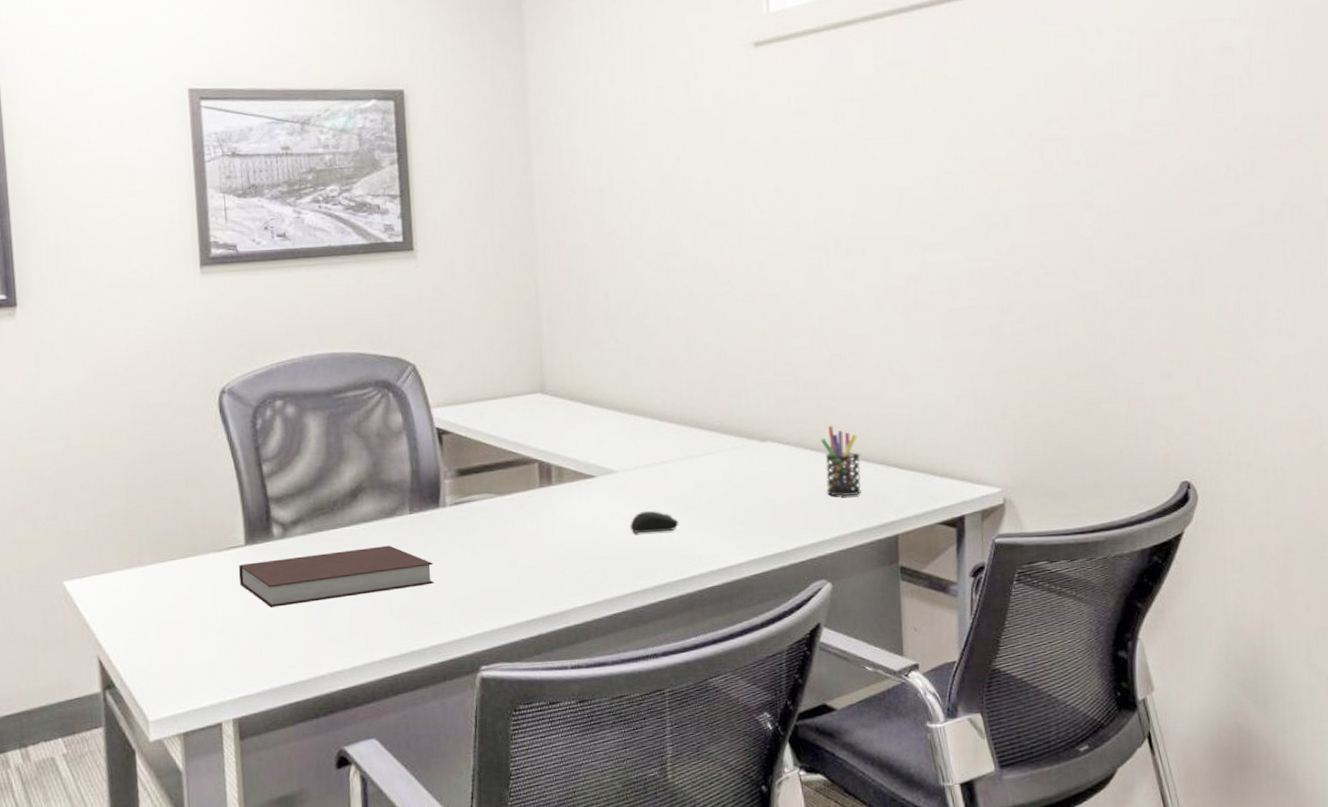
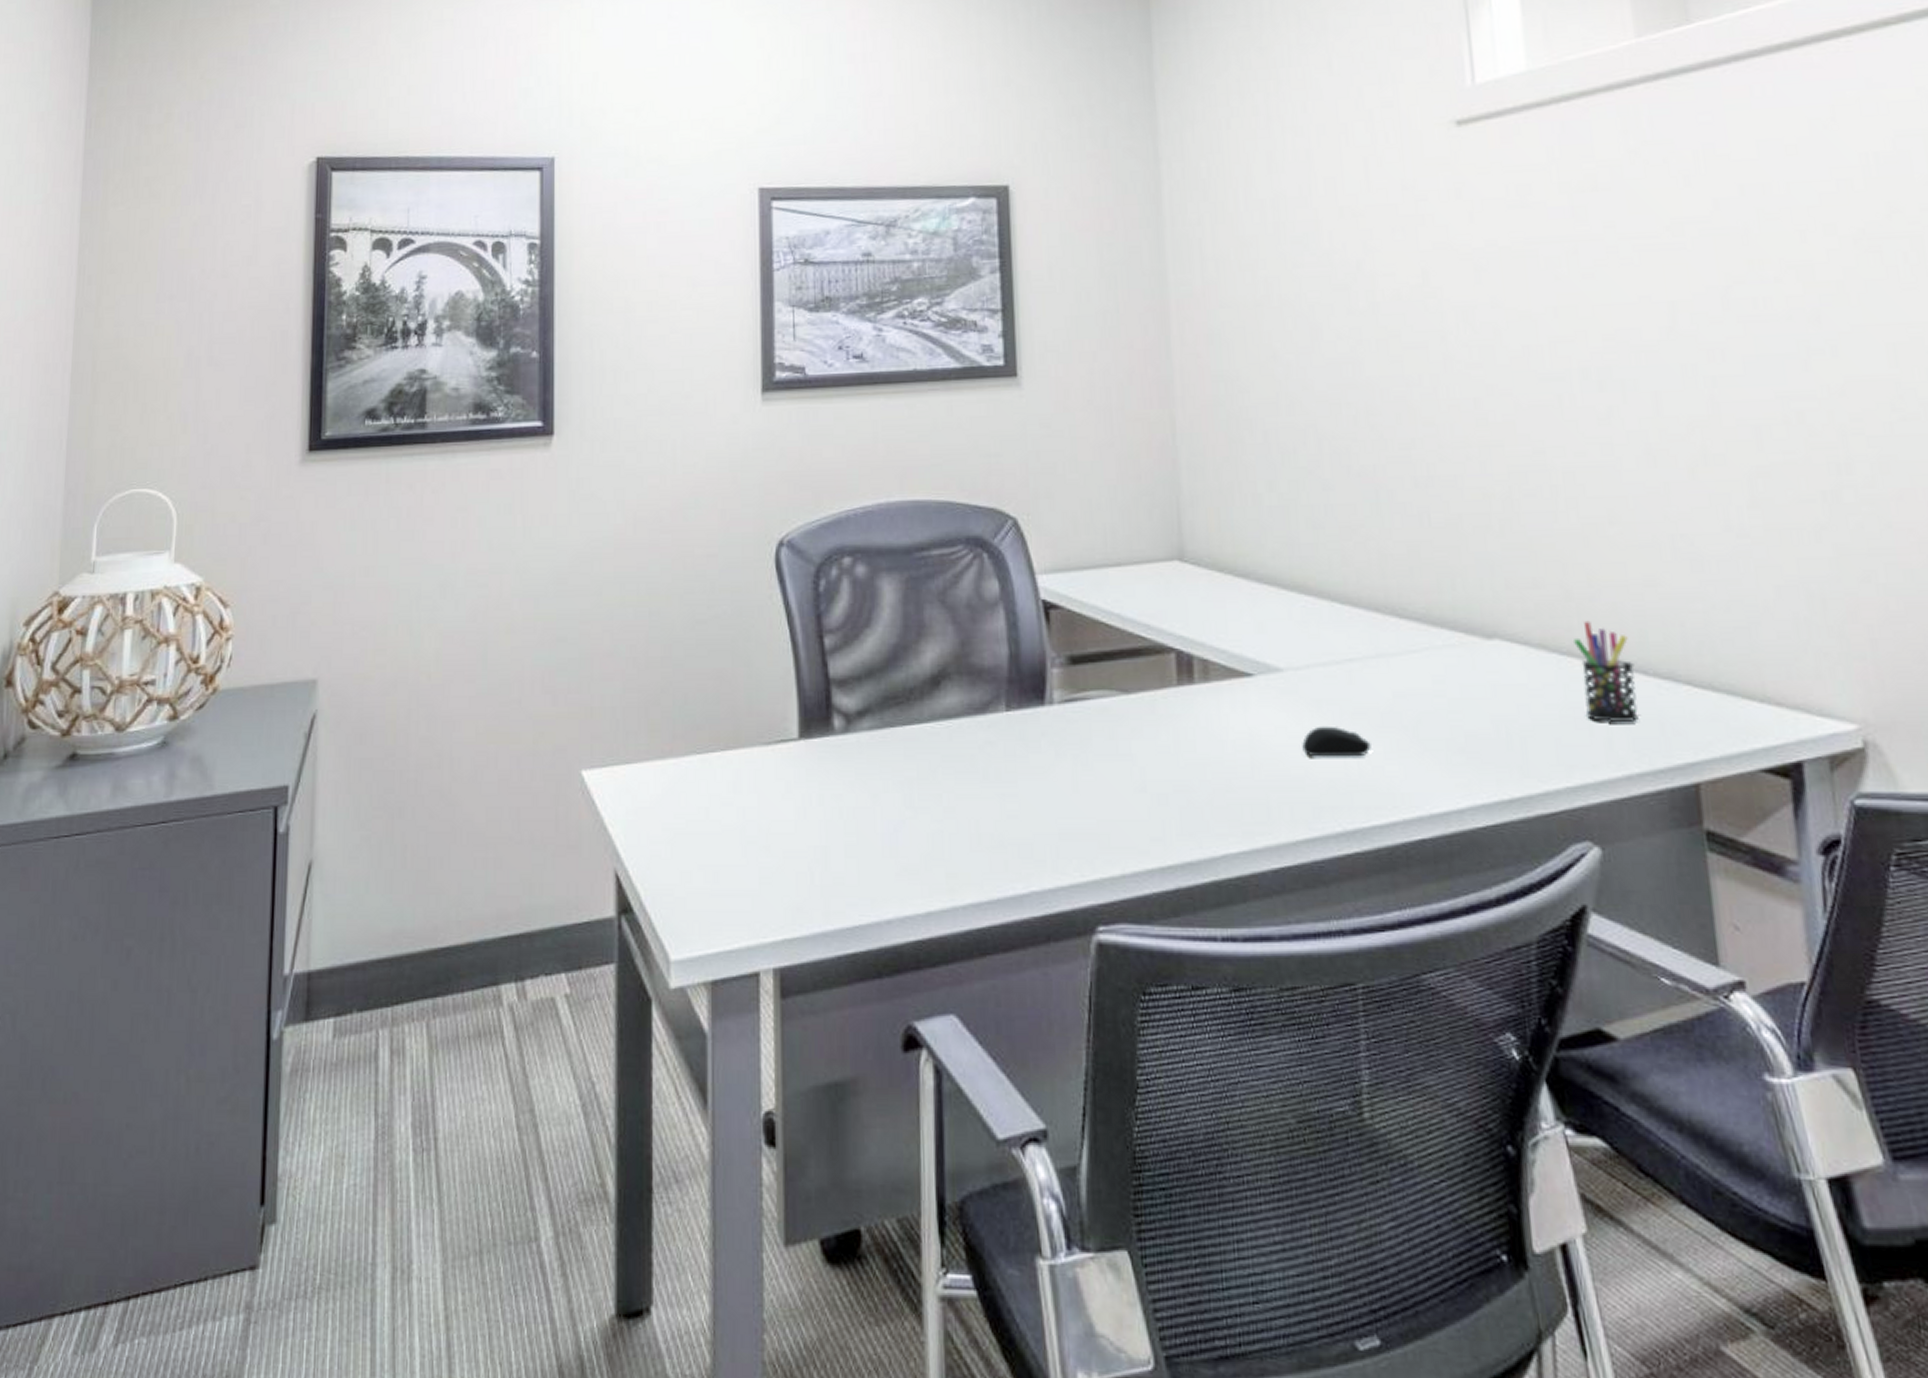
notebook: present [238,545,434,608] -> none [789,751,1036,823]

